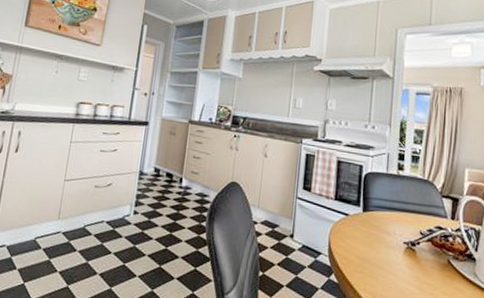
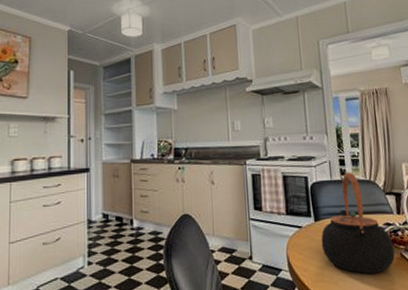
teapot: none [366,167,442,276] -> present [321,172,395,274]

